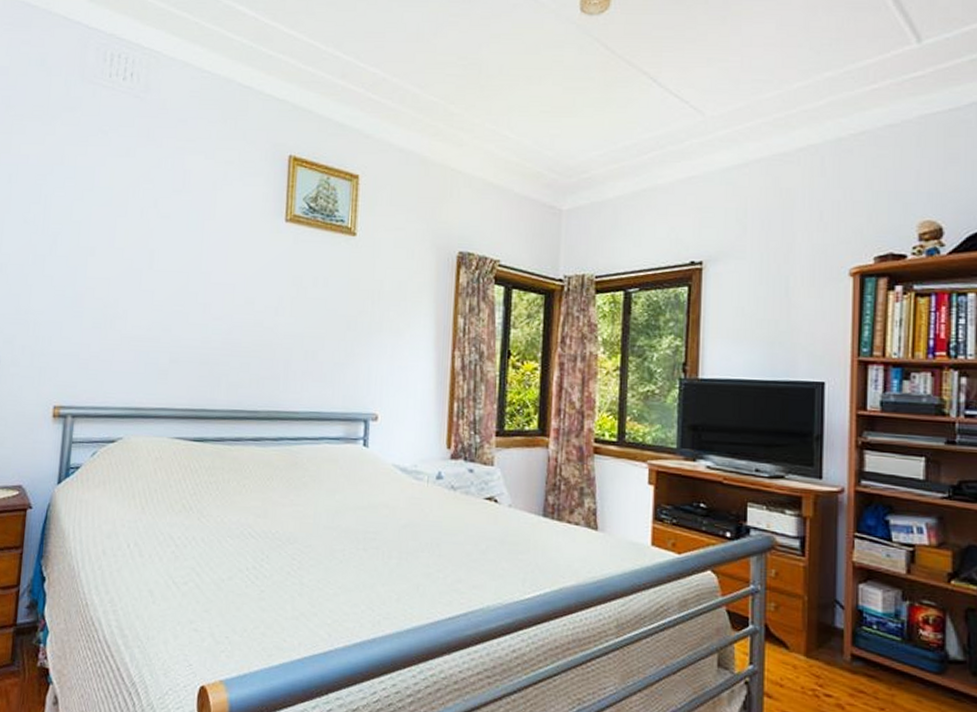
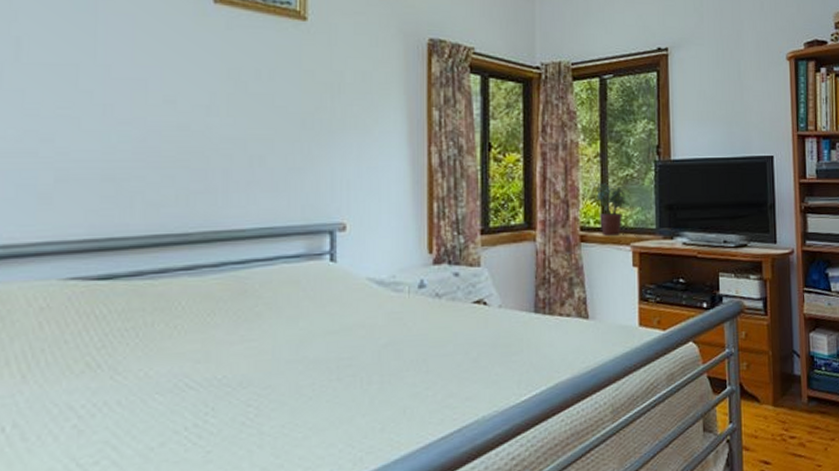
potted plant: none [614,397,646,452] -> present [596,183,627,237]

